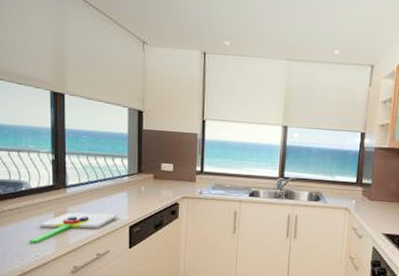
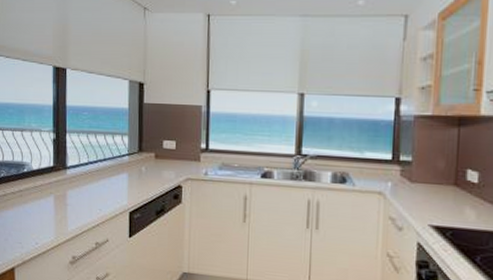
chopping board: present [29,212,119,244] -> none [30,196,119,230]

